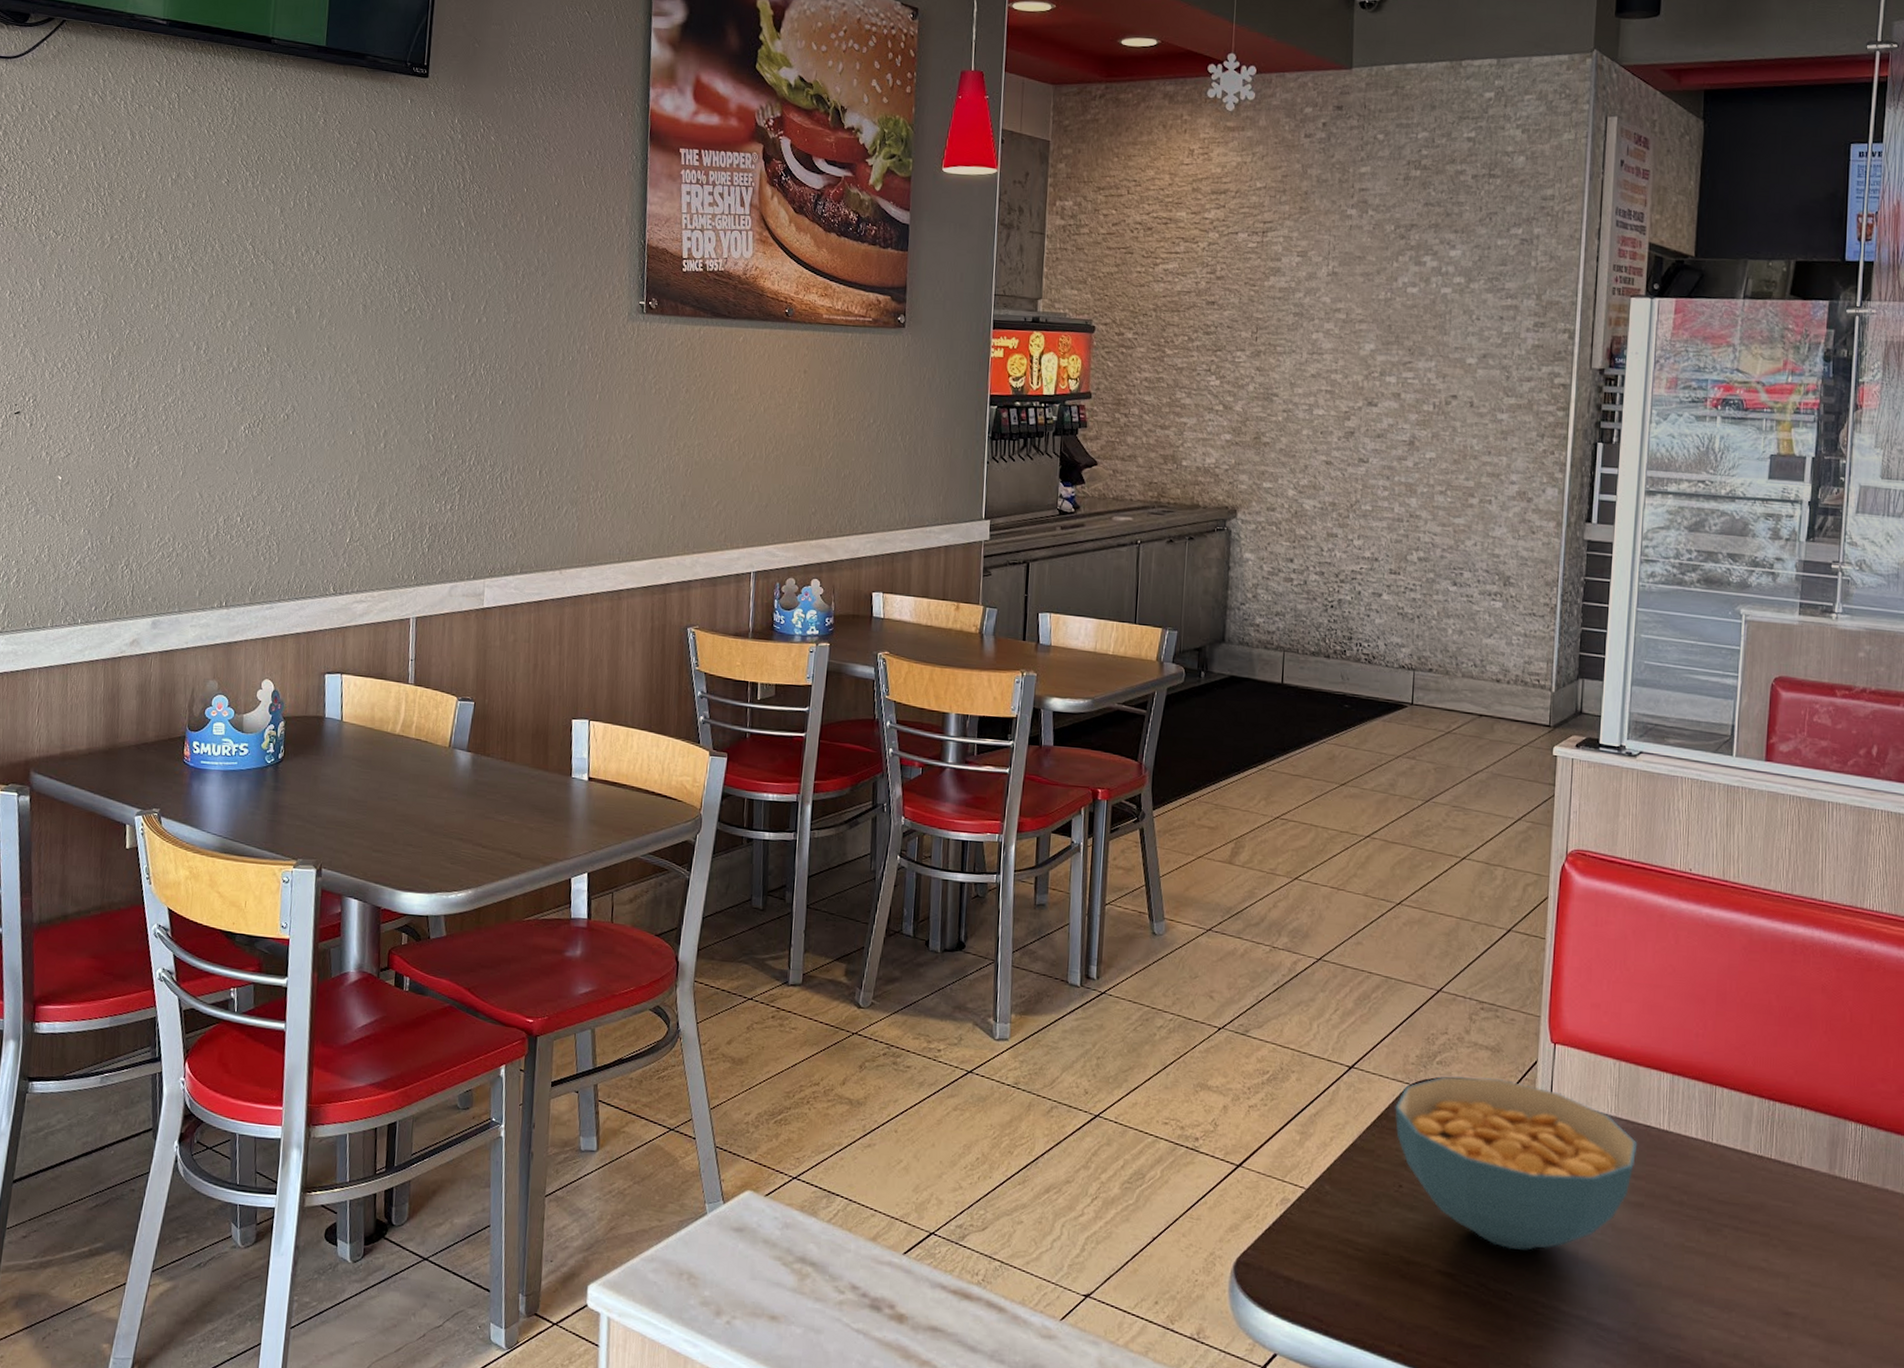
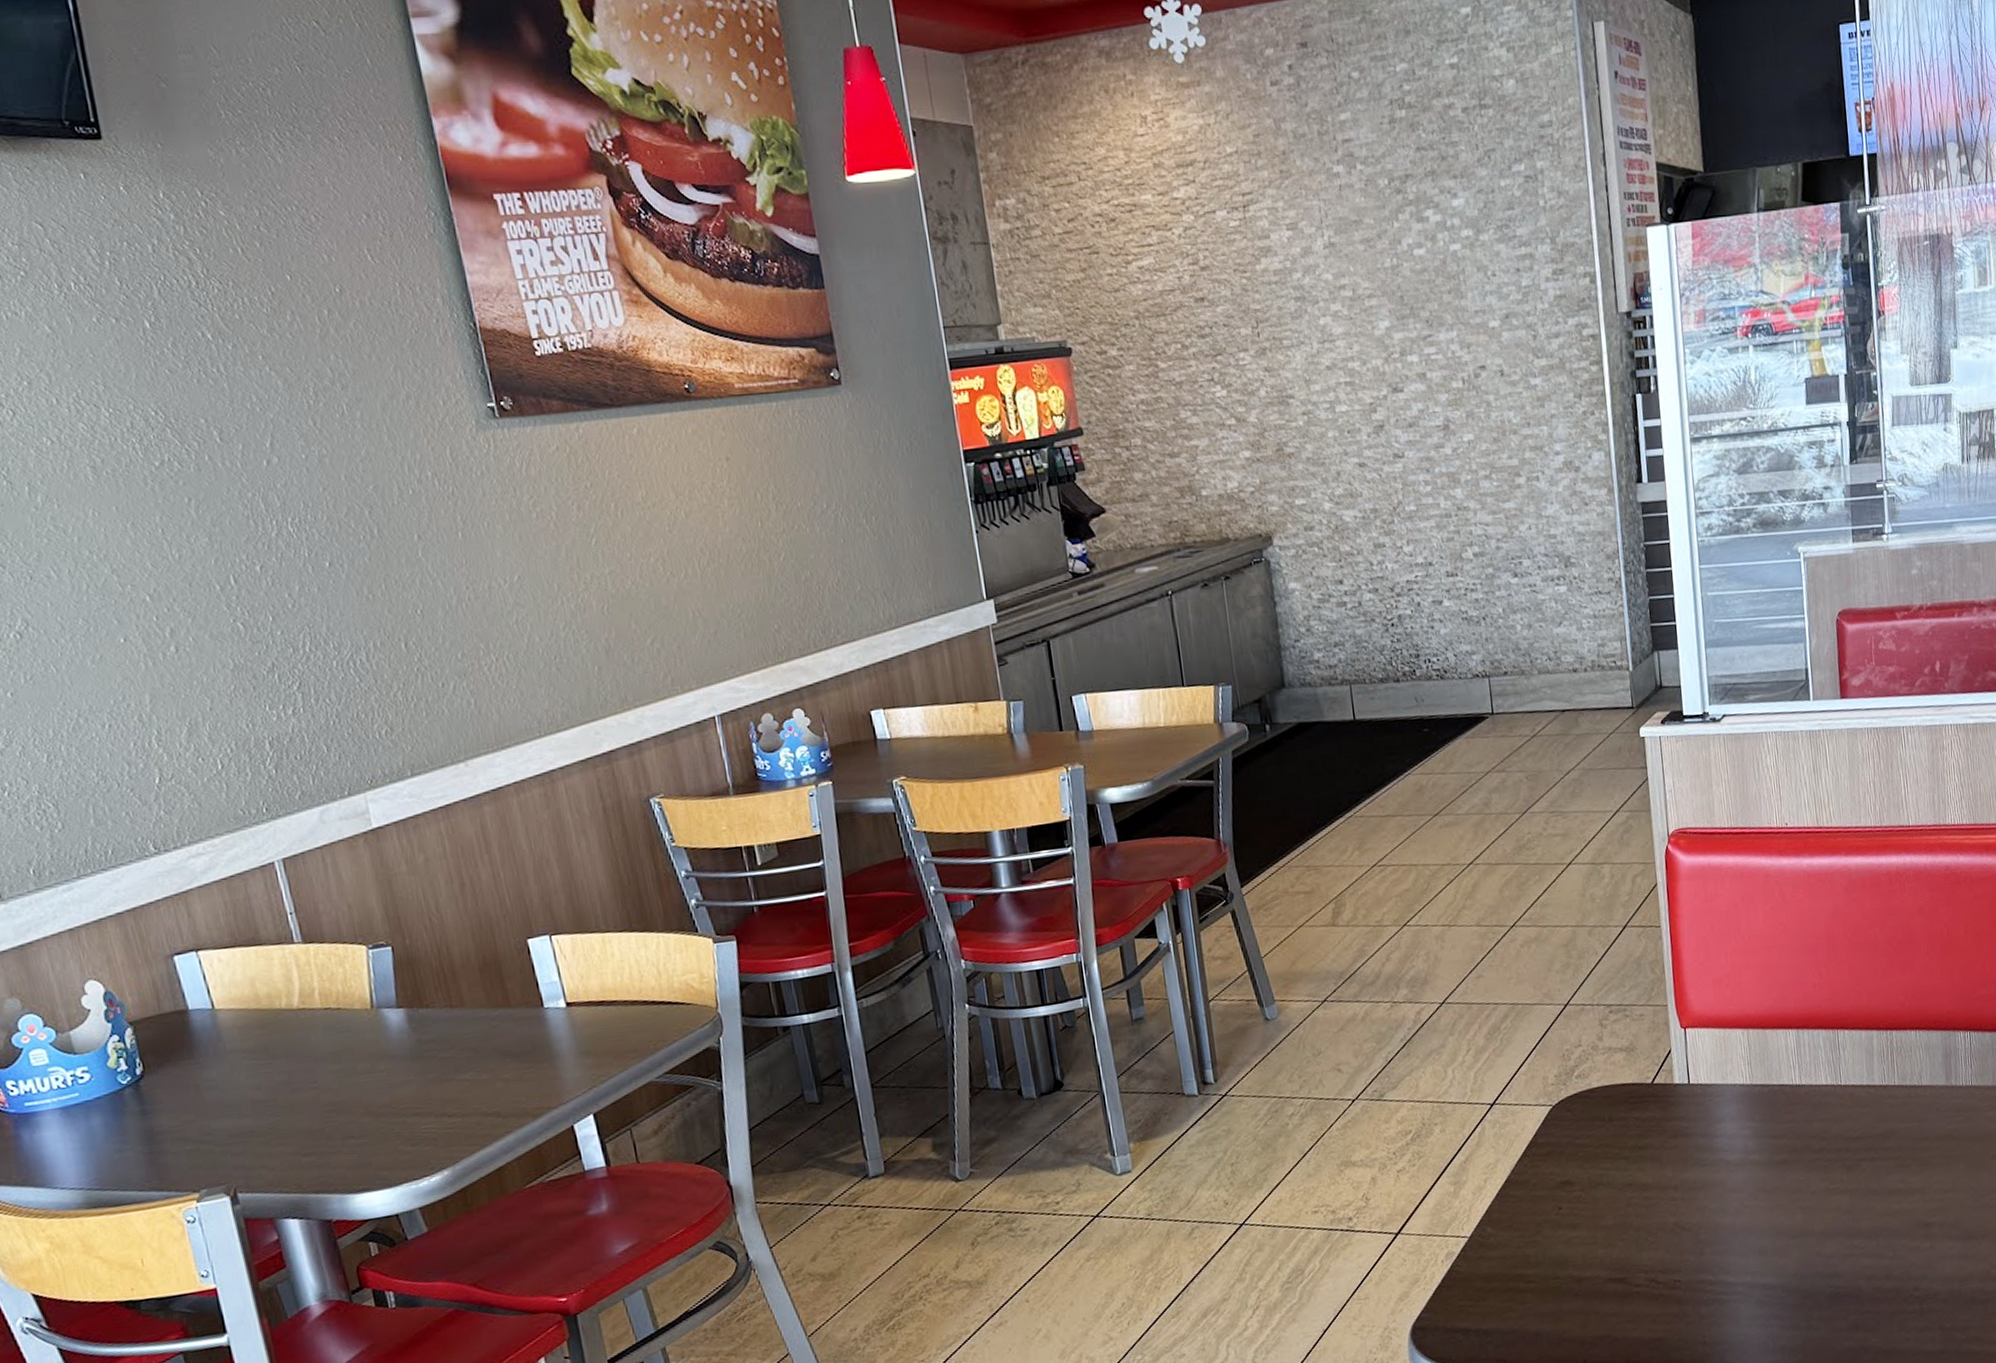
cereal bowl: present [1395,1076,1638,1250] -> none [1542,1075,1775,1240]

